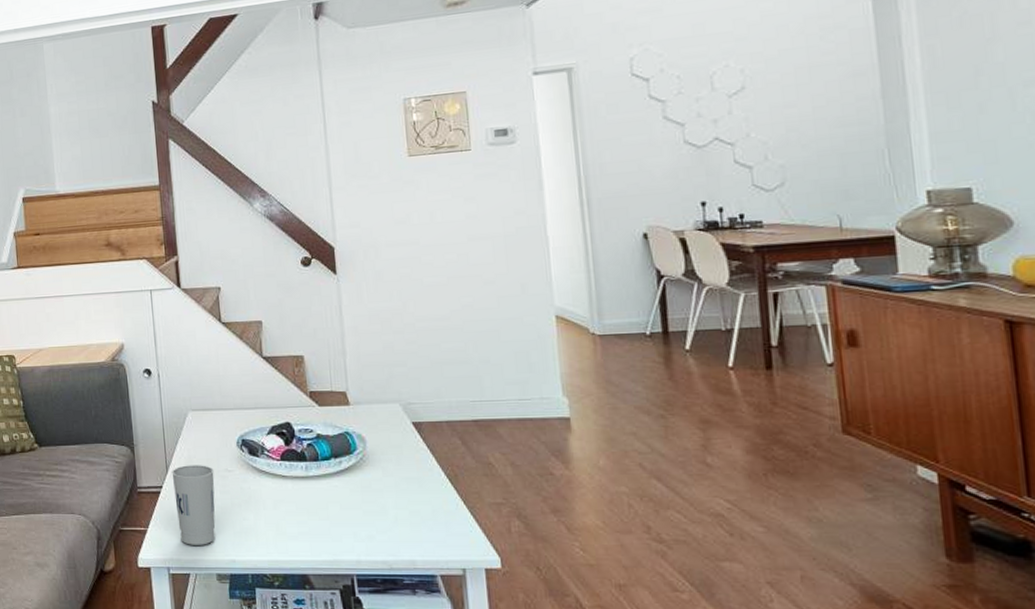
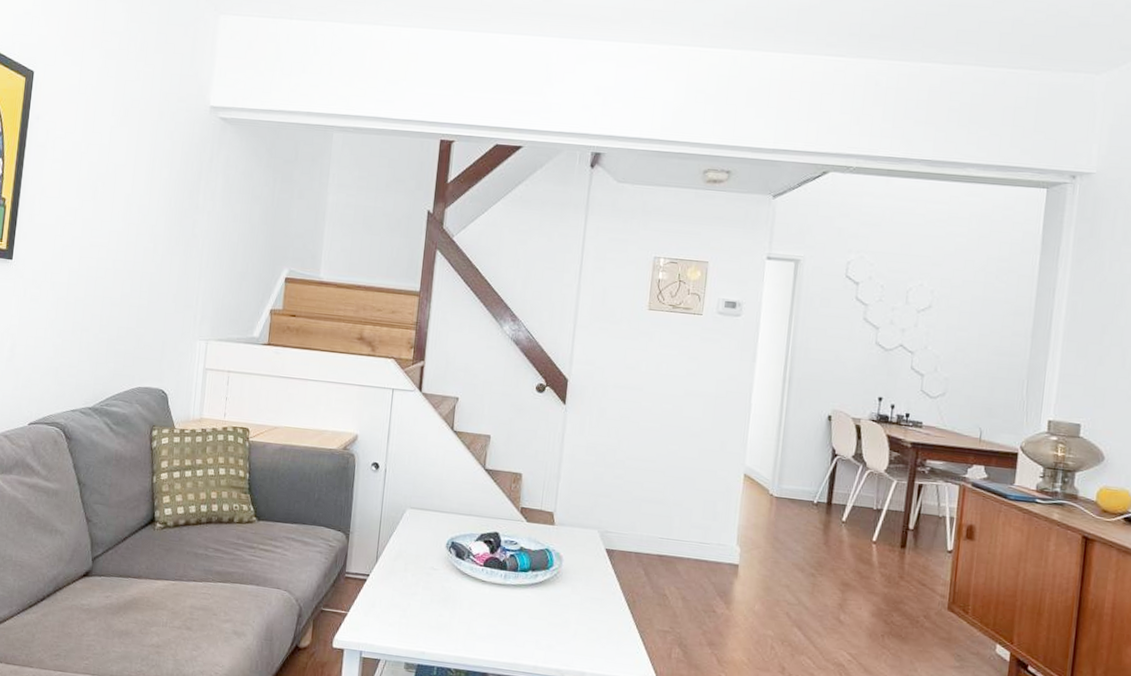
cup: present [171,465,216,545] -> none [377,558,421,635]

